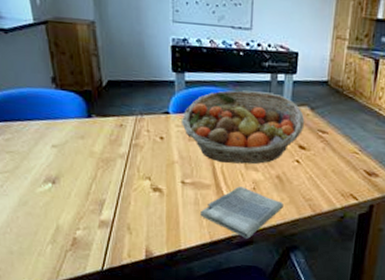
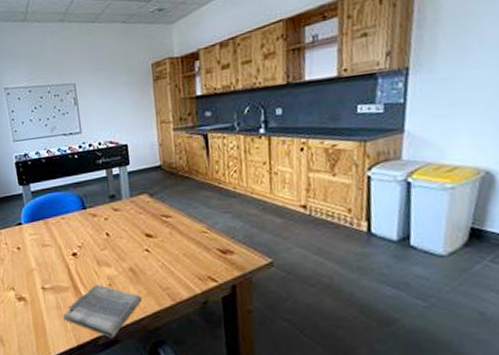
fruit basket: present [182,90,305,165] -> none [33,187,147,263]

